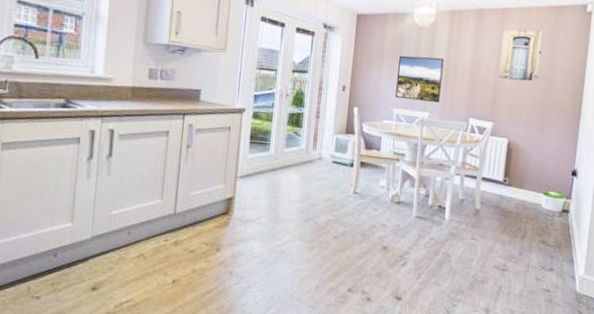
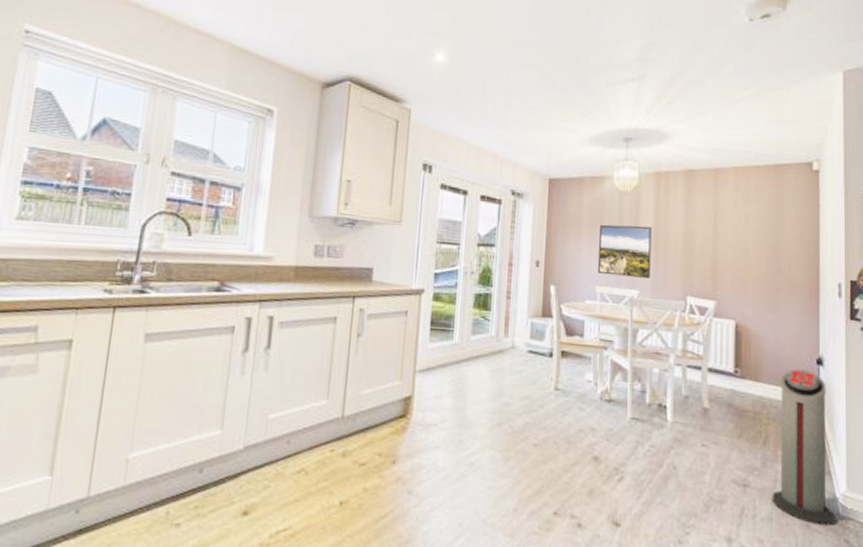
wall art: present [498,29,543,82] -> none [716,192,765,252]
air purifier: none [524,179,578,301] -> present [772,369,837,526]

